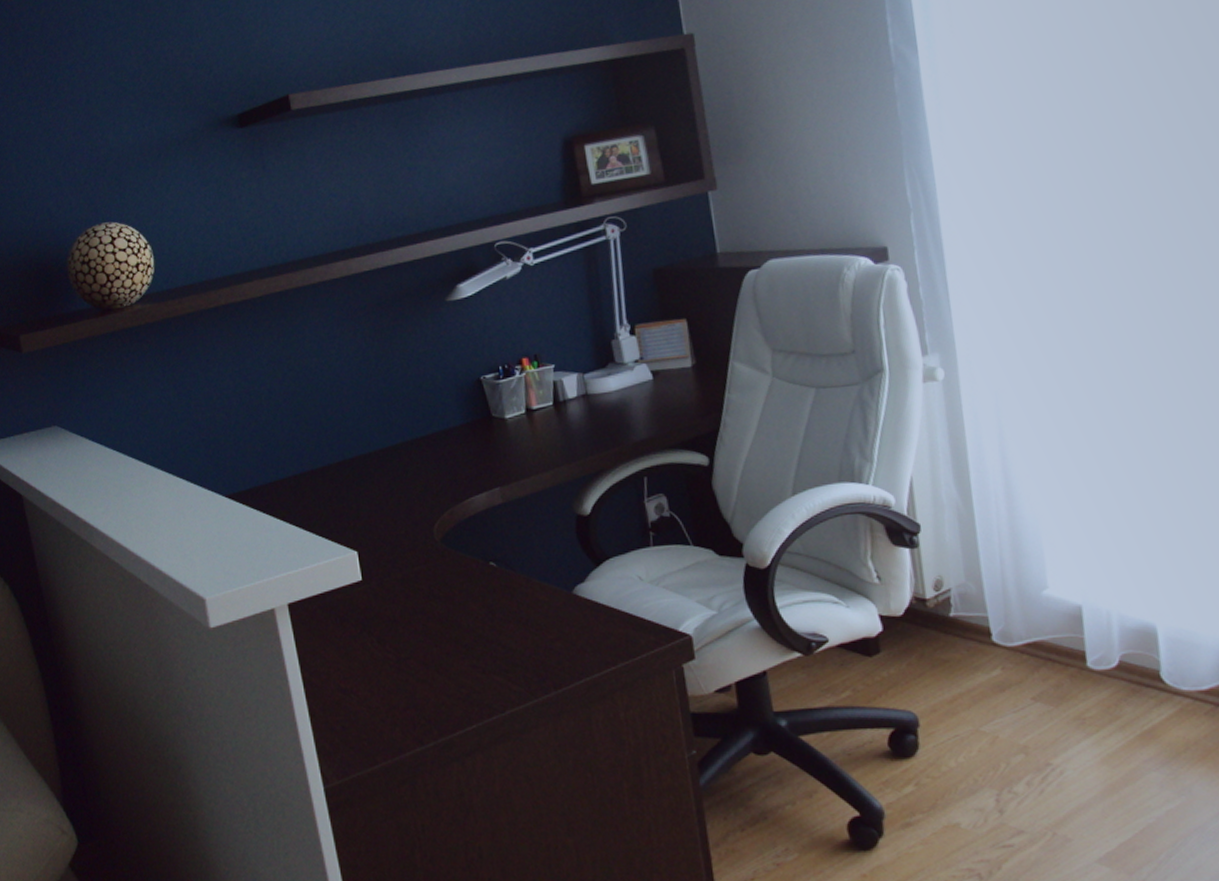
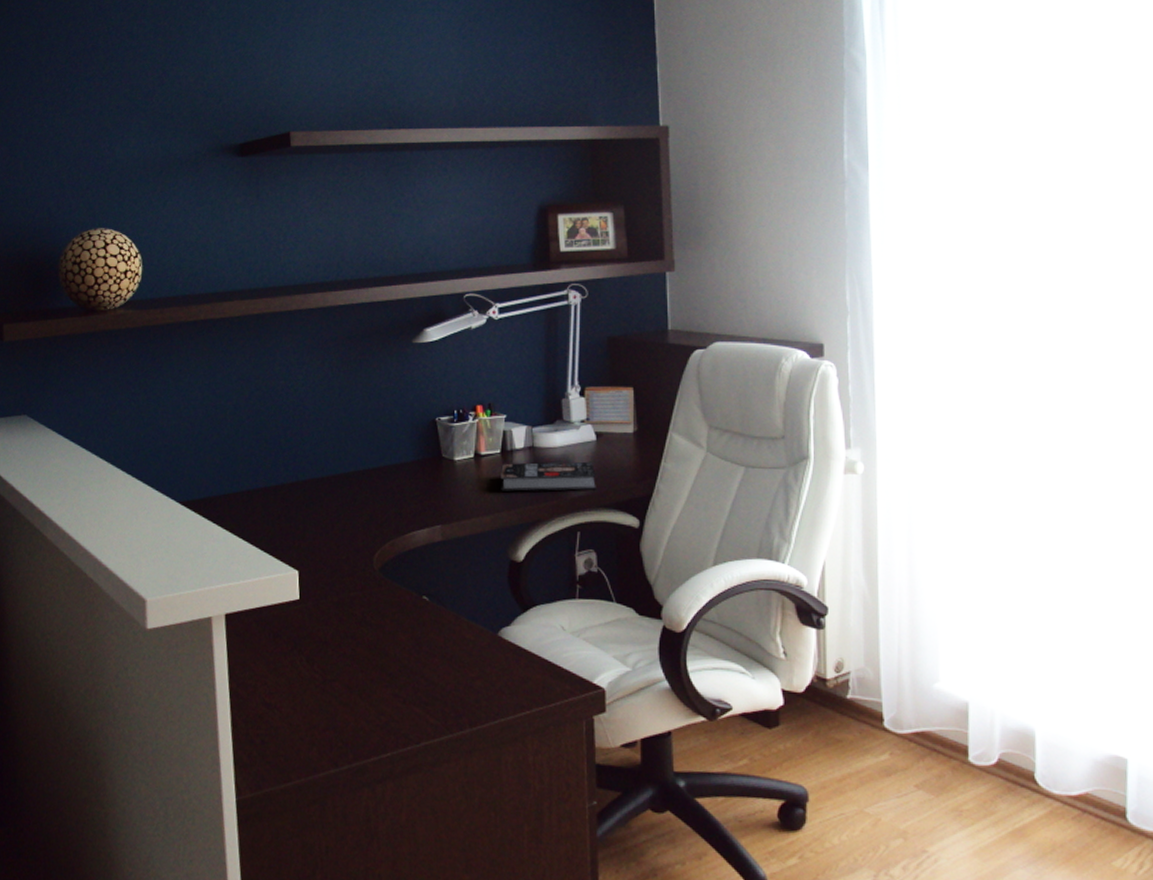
book: none [556,402,659,445] -> present [501,461,596,492]

